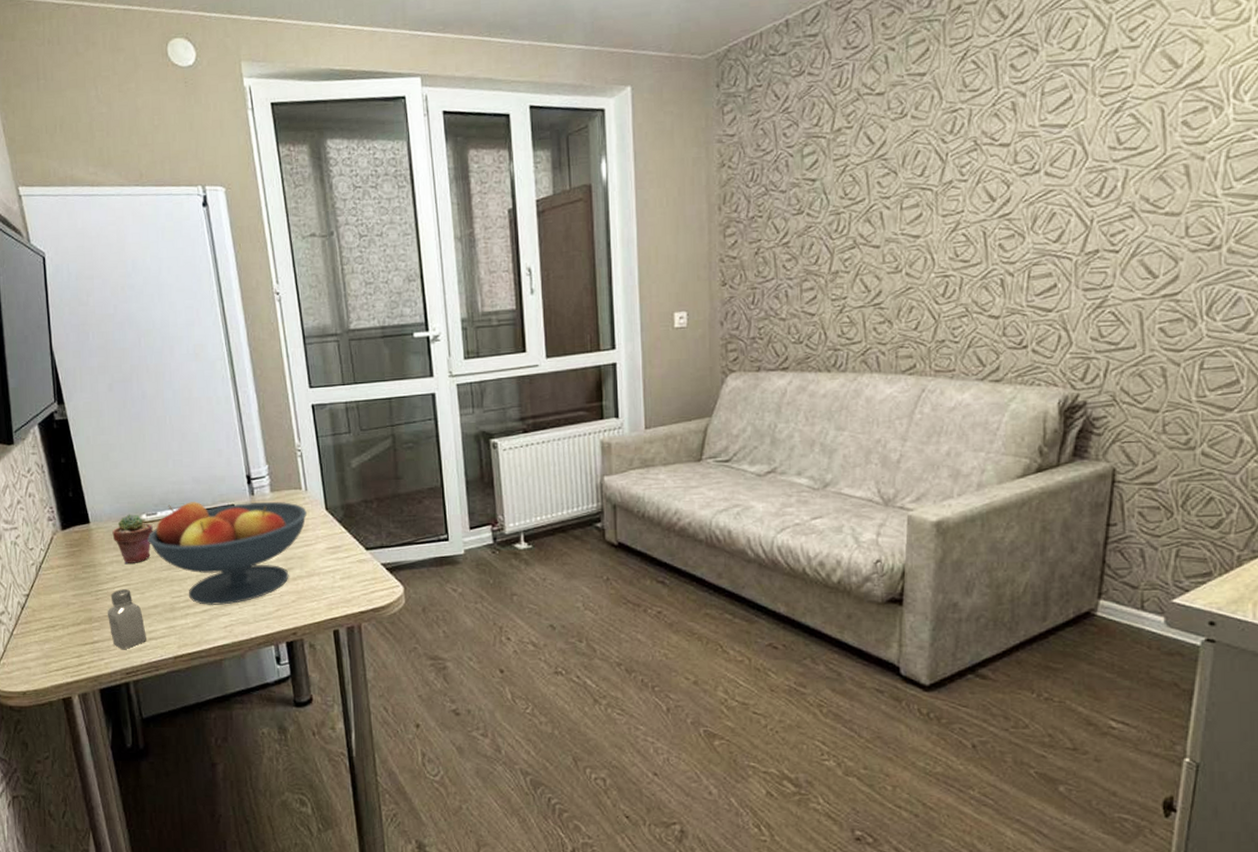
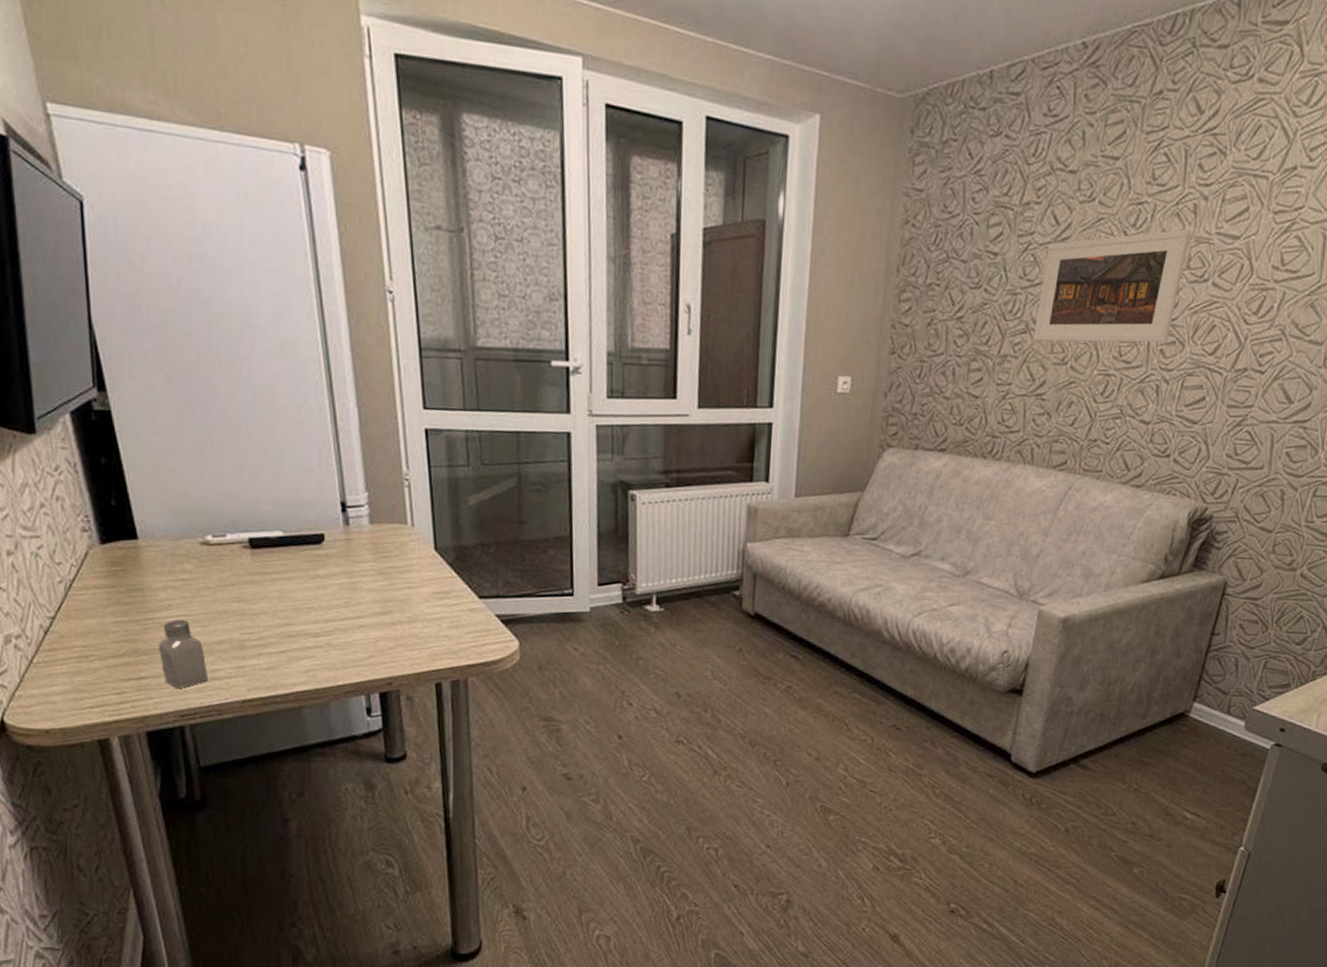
potted succulent: present [112,514,153,565] -> none [167,533,220,592]
fruit bowl: present [148,501,308,605] -> none [213,526,413,647]
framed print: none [862,127,1013,255] -> present [1033,229,1191,343]

